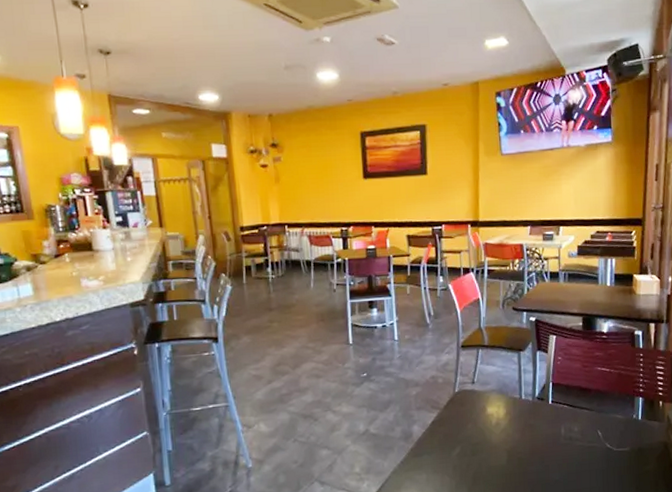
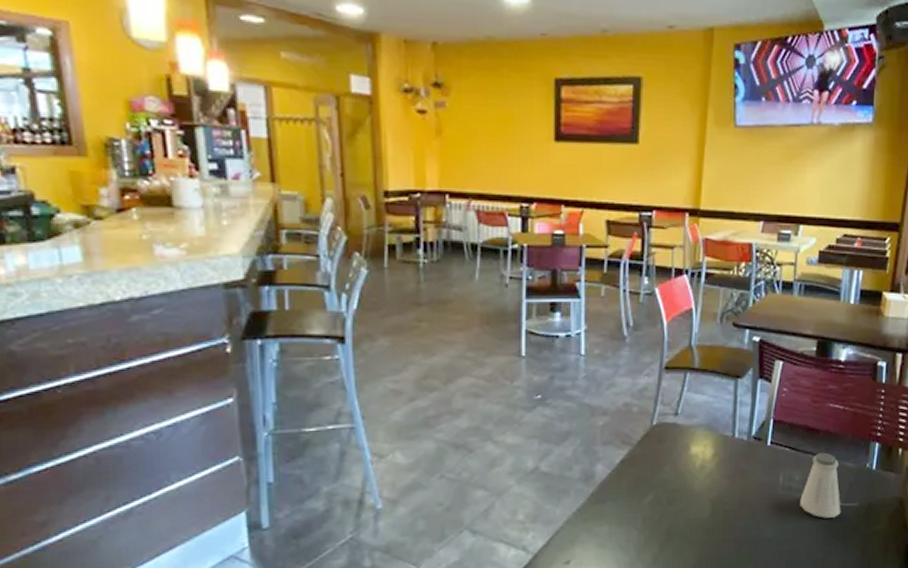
saltshaker: none [580,407,615,462] -> present [800,452,841,518]

